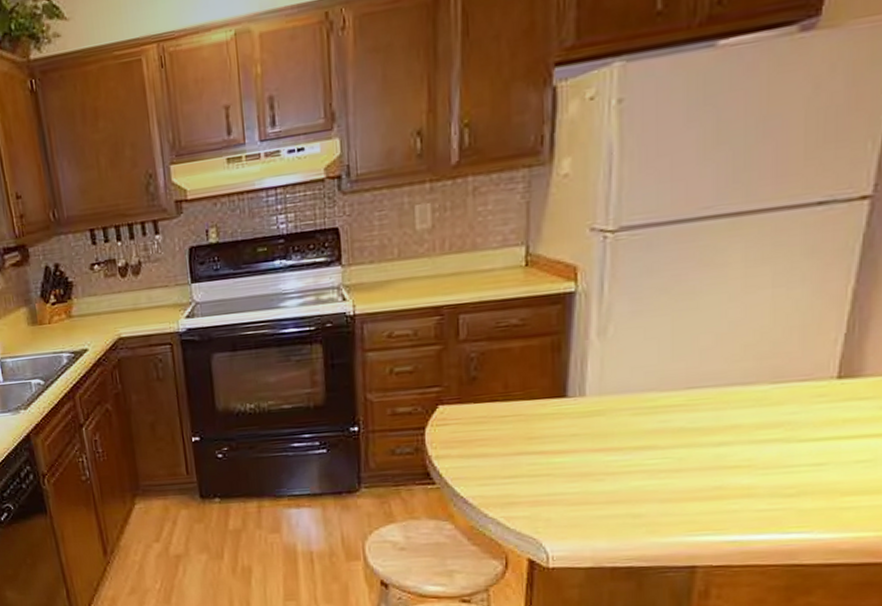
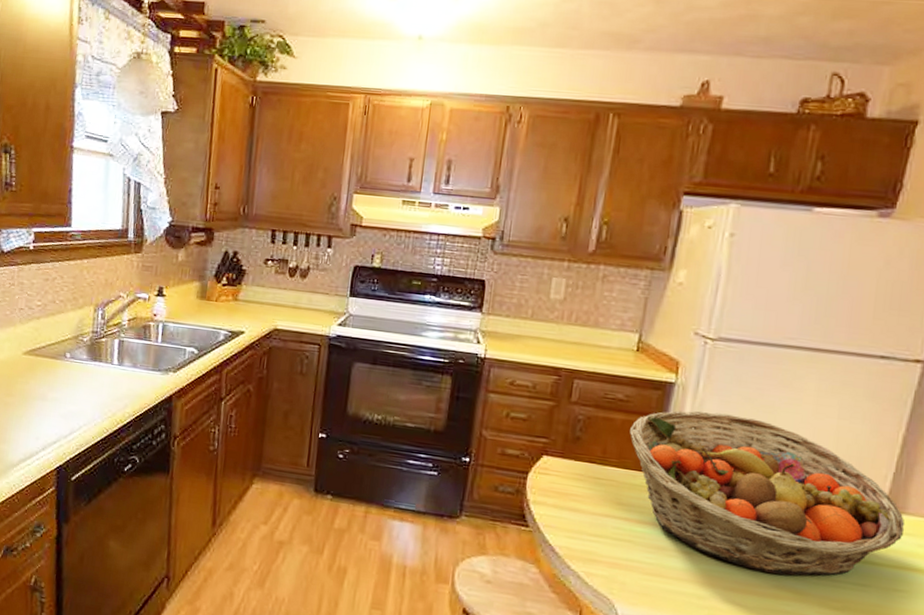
fruit basket: none [531,310,863,475] -> present [630,410,905,576]

